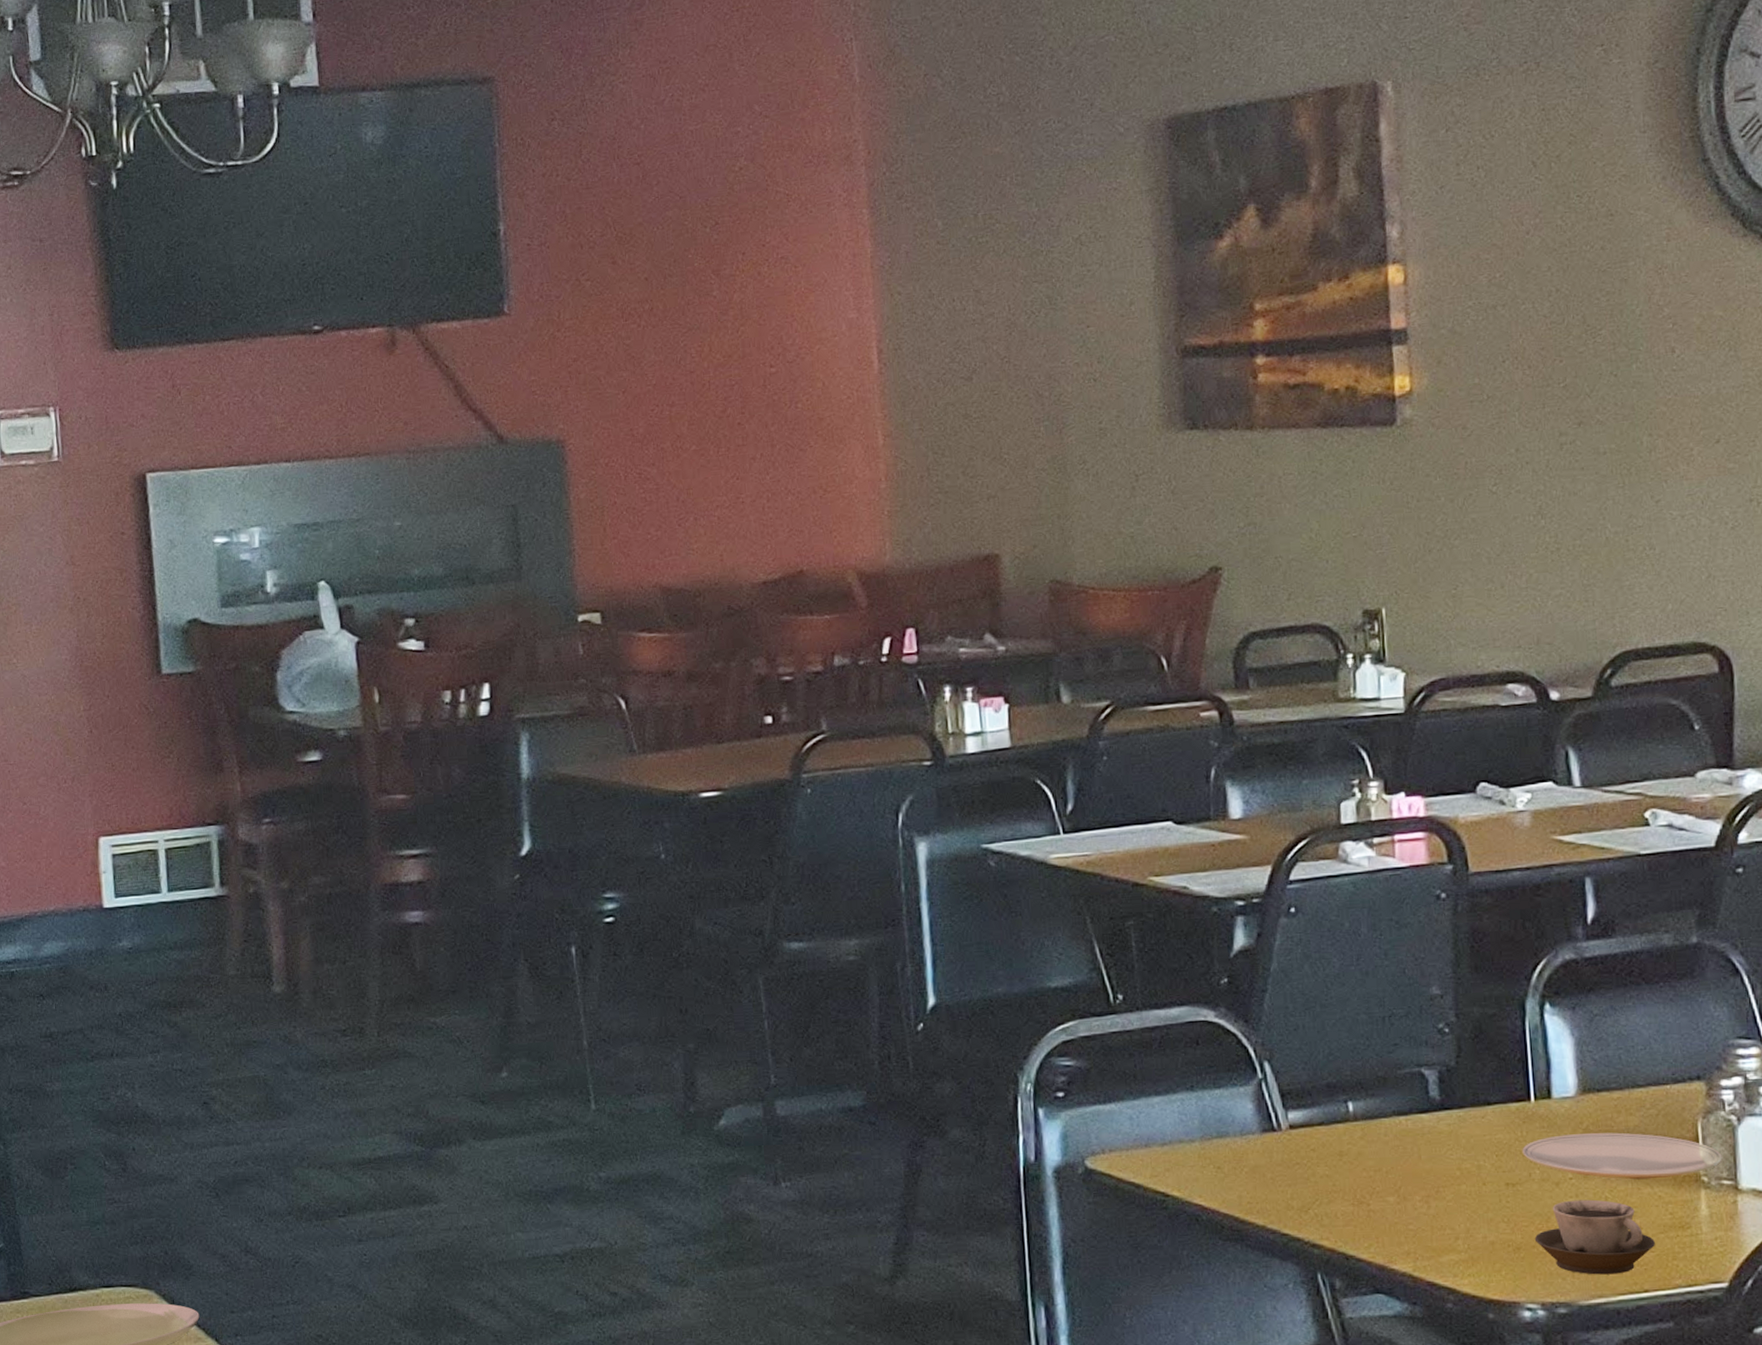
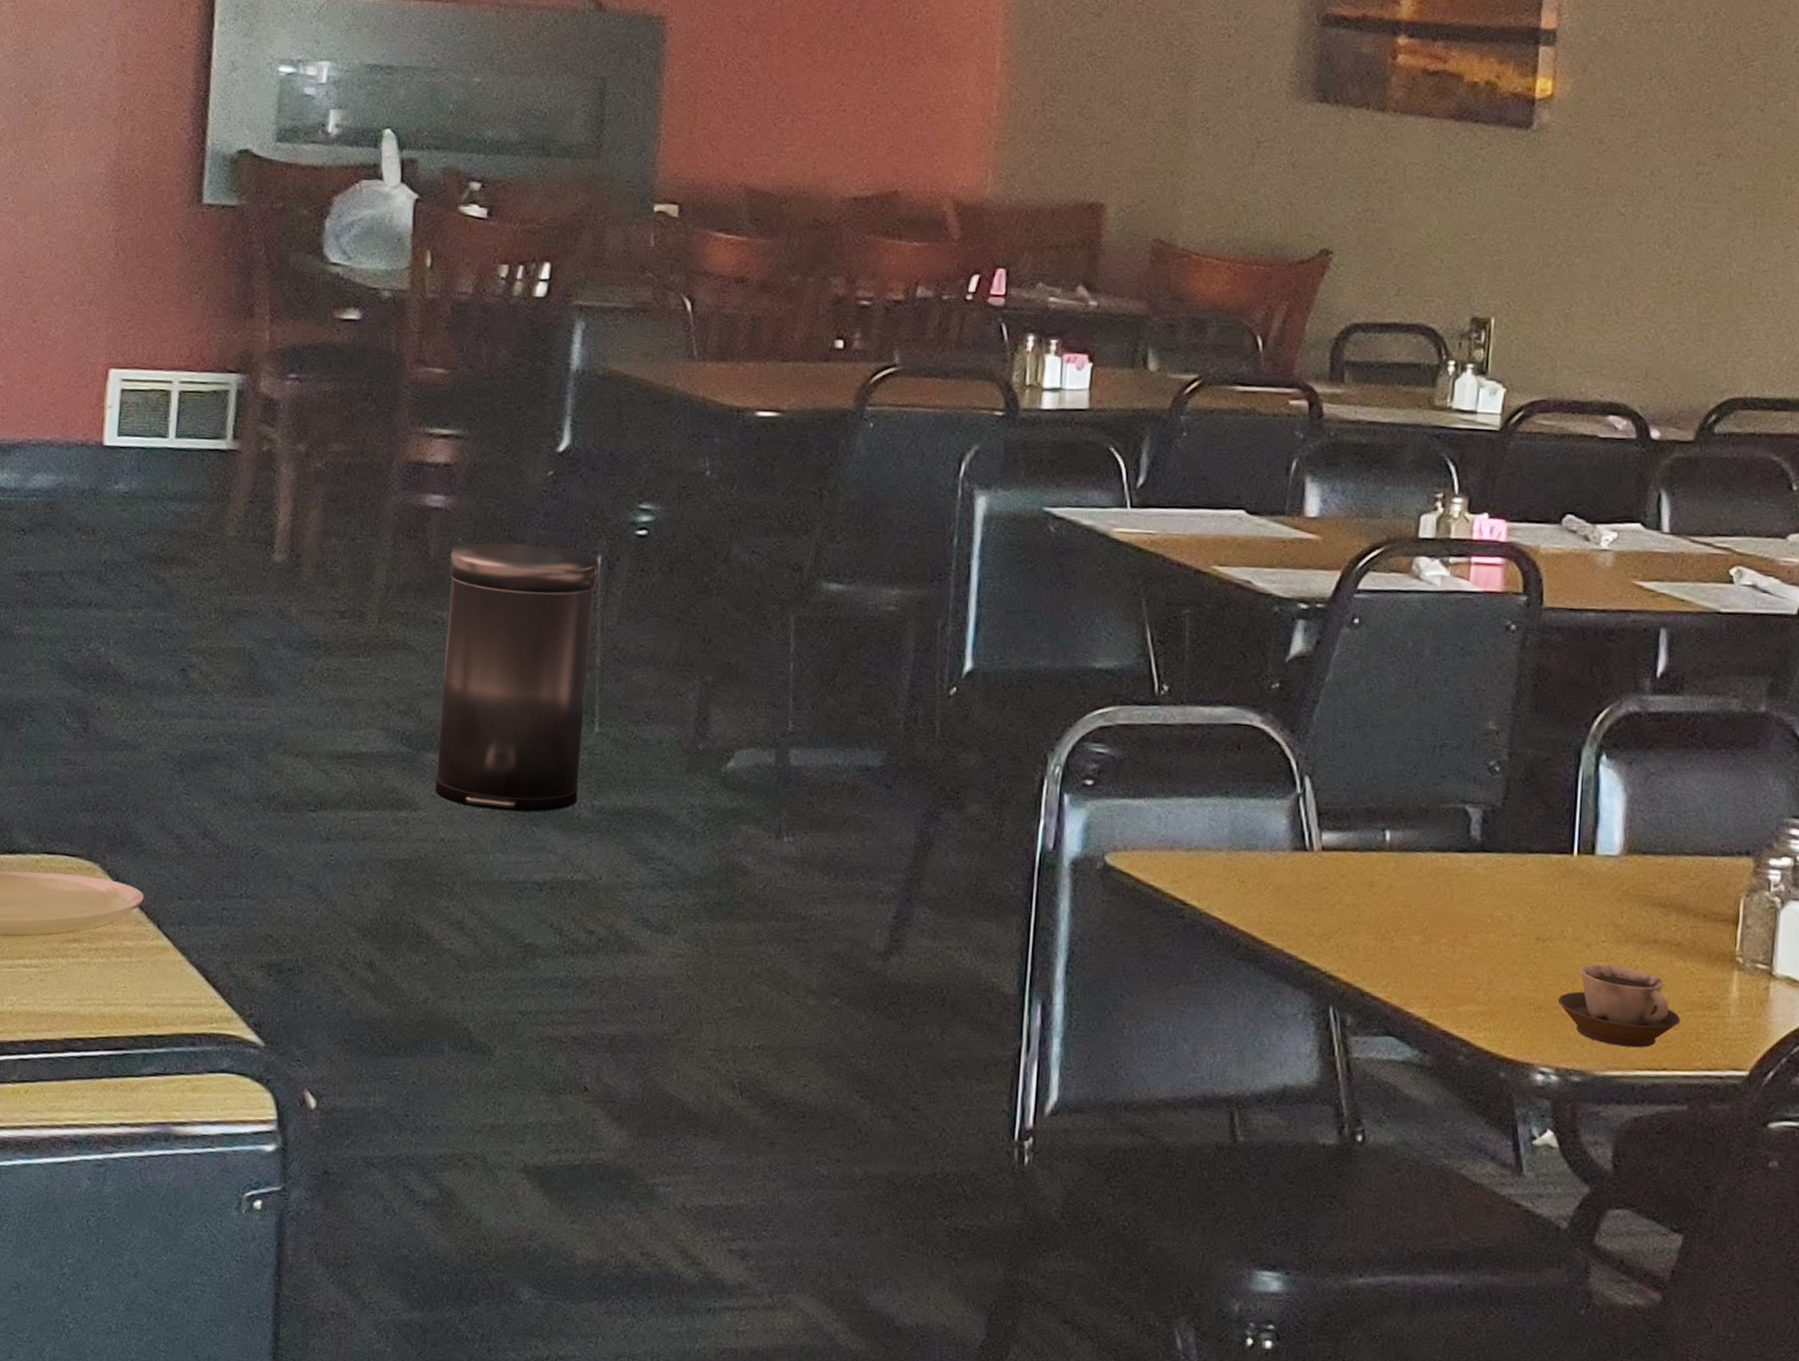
pedal bin: none [435,944,585,1194] -> present [435,542,598,812]
plate: present [1522,1132,1723,1180] -> none [1557,894,1761,954]

